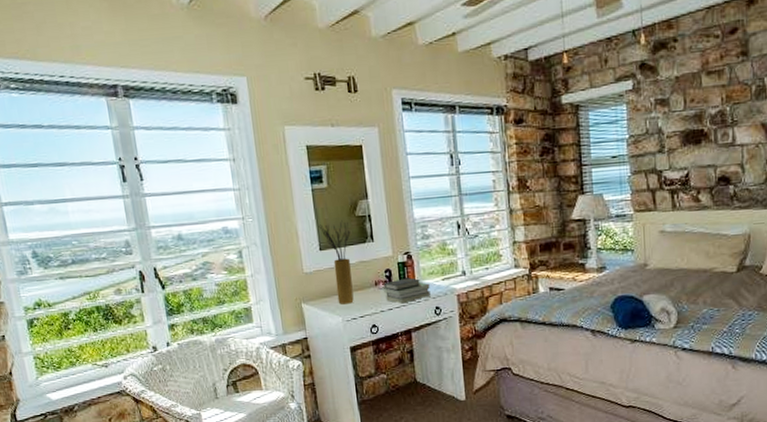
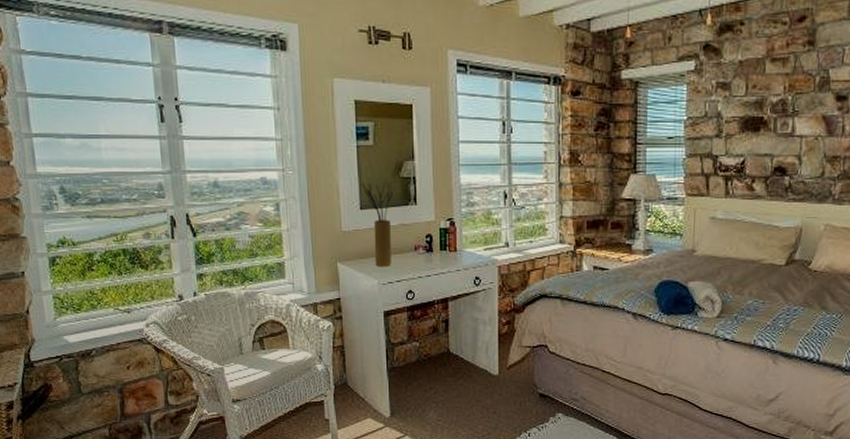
books: present [383,278,431,304] -> none [423,245,471,271]

